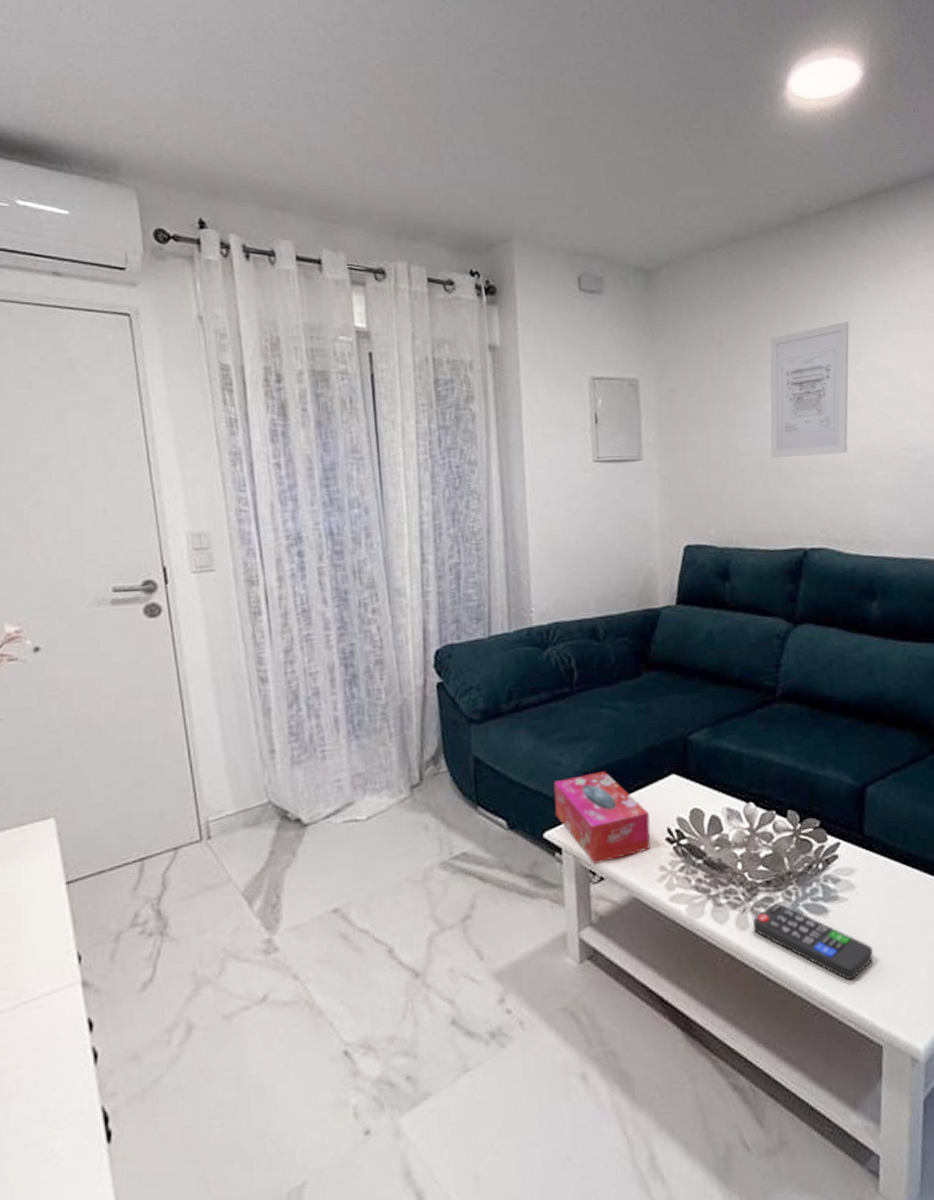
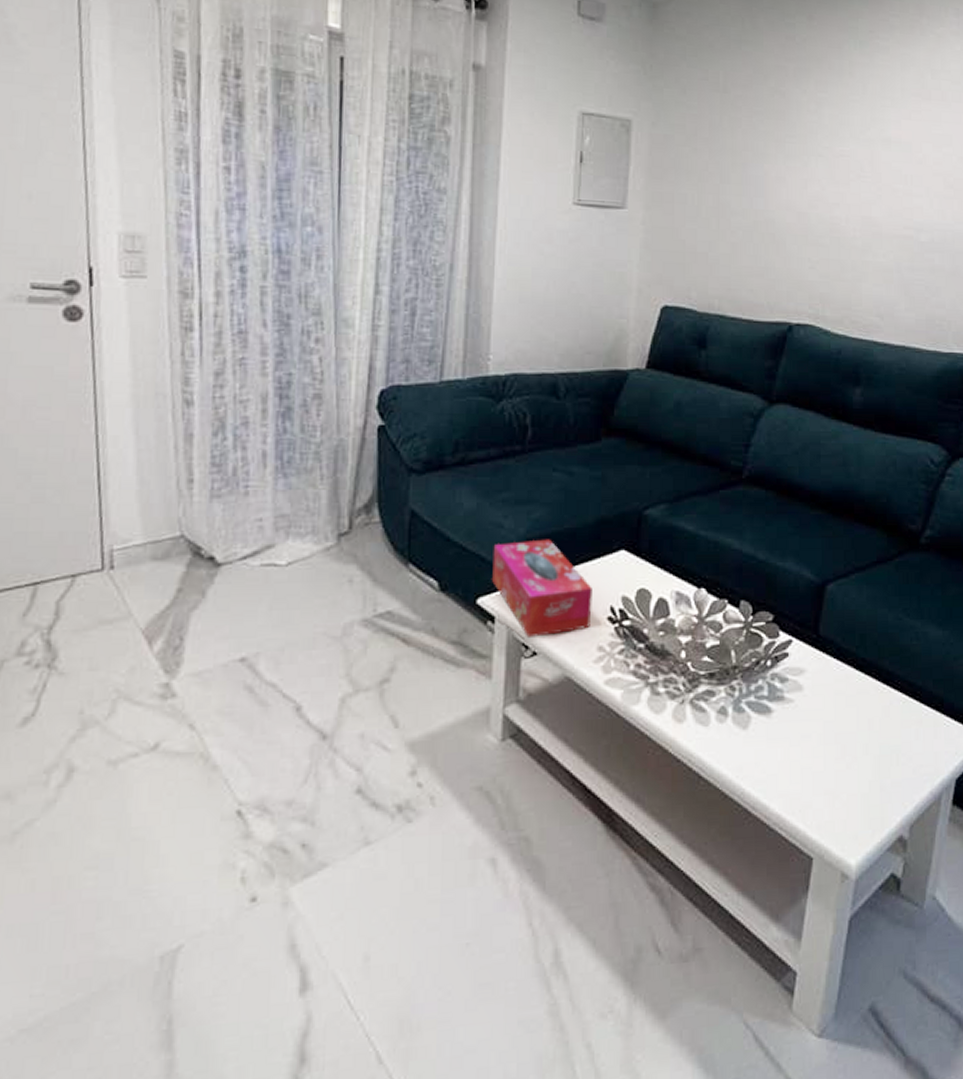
remote control: present [752,903,874,981] -> none [690,697,815,787]
wall art: present [770,321,850,457] -> none [765,82,865,226]

